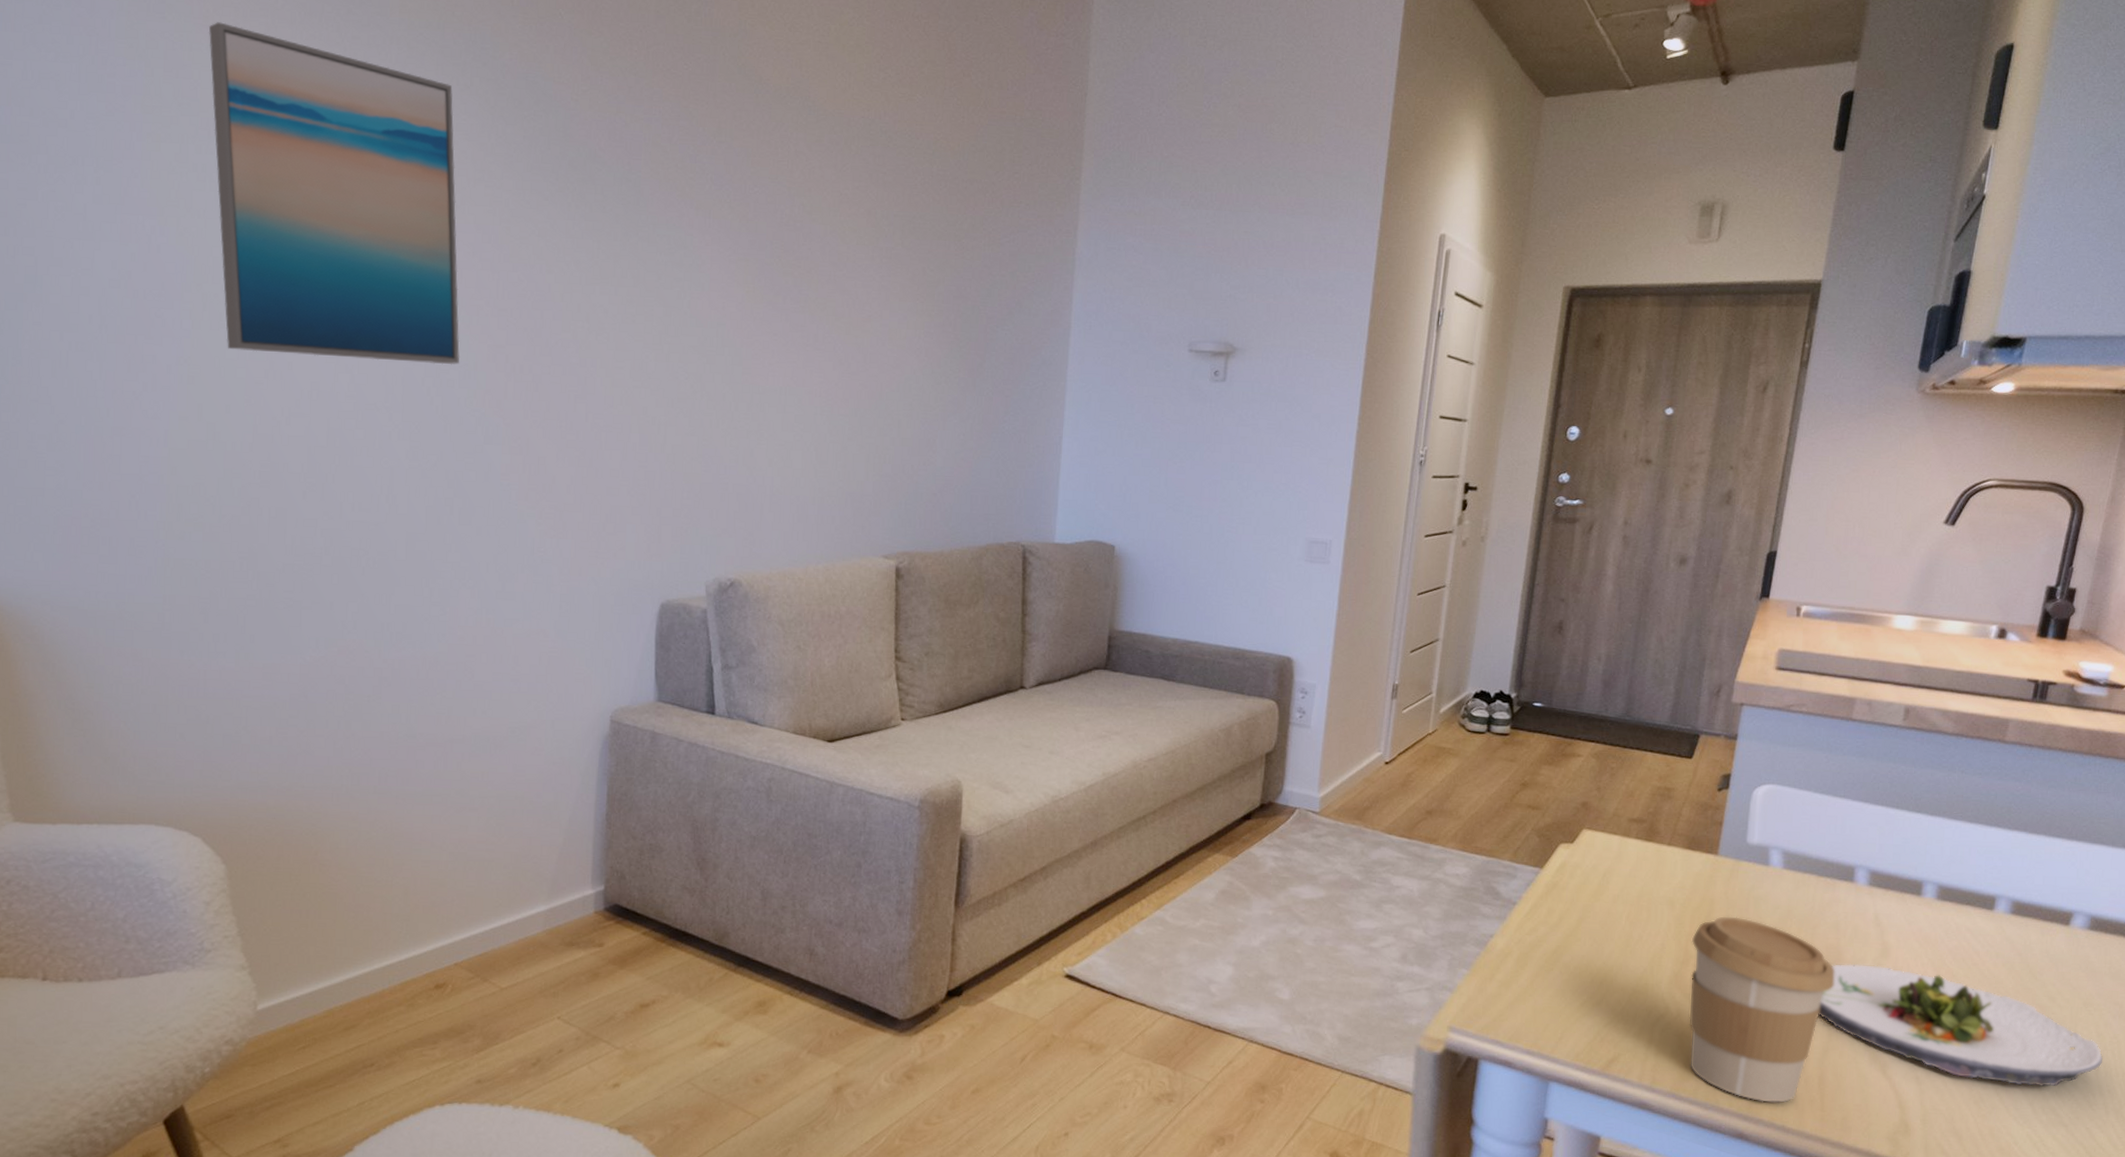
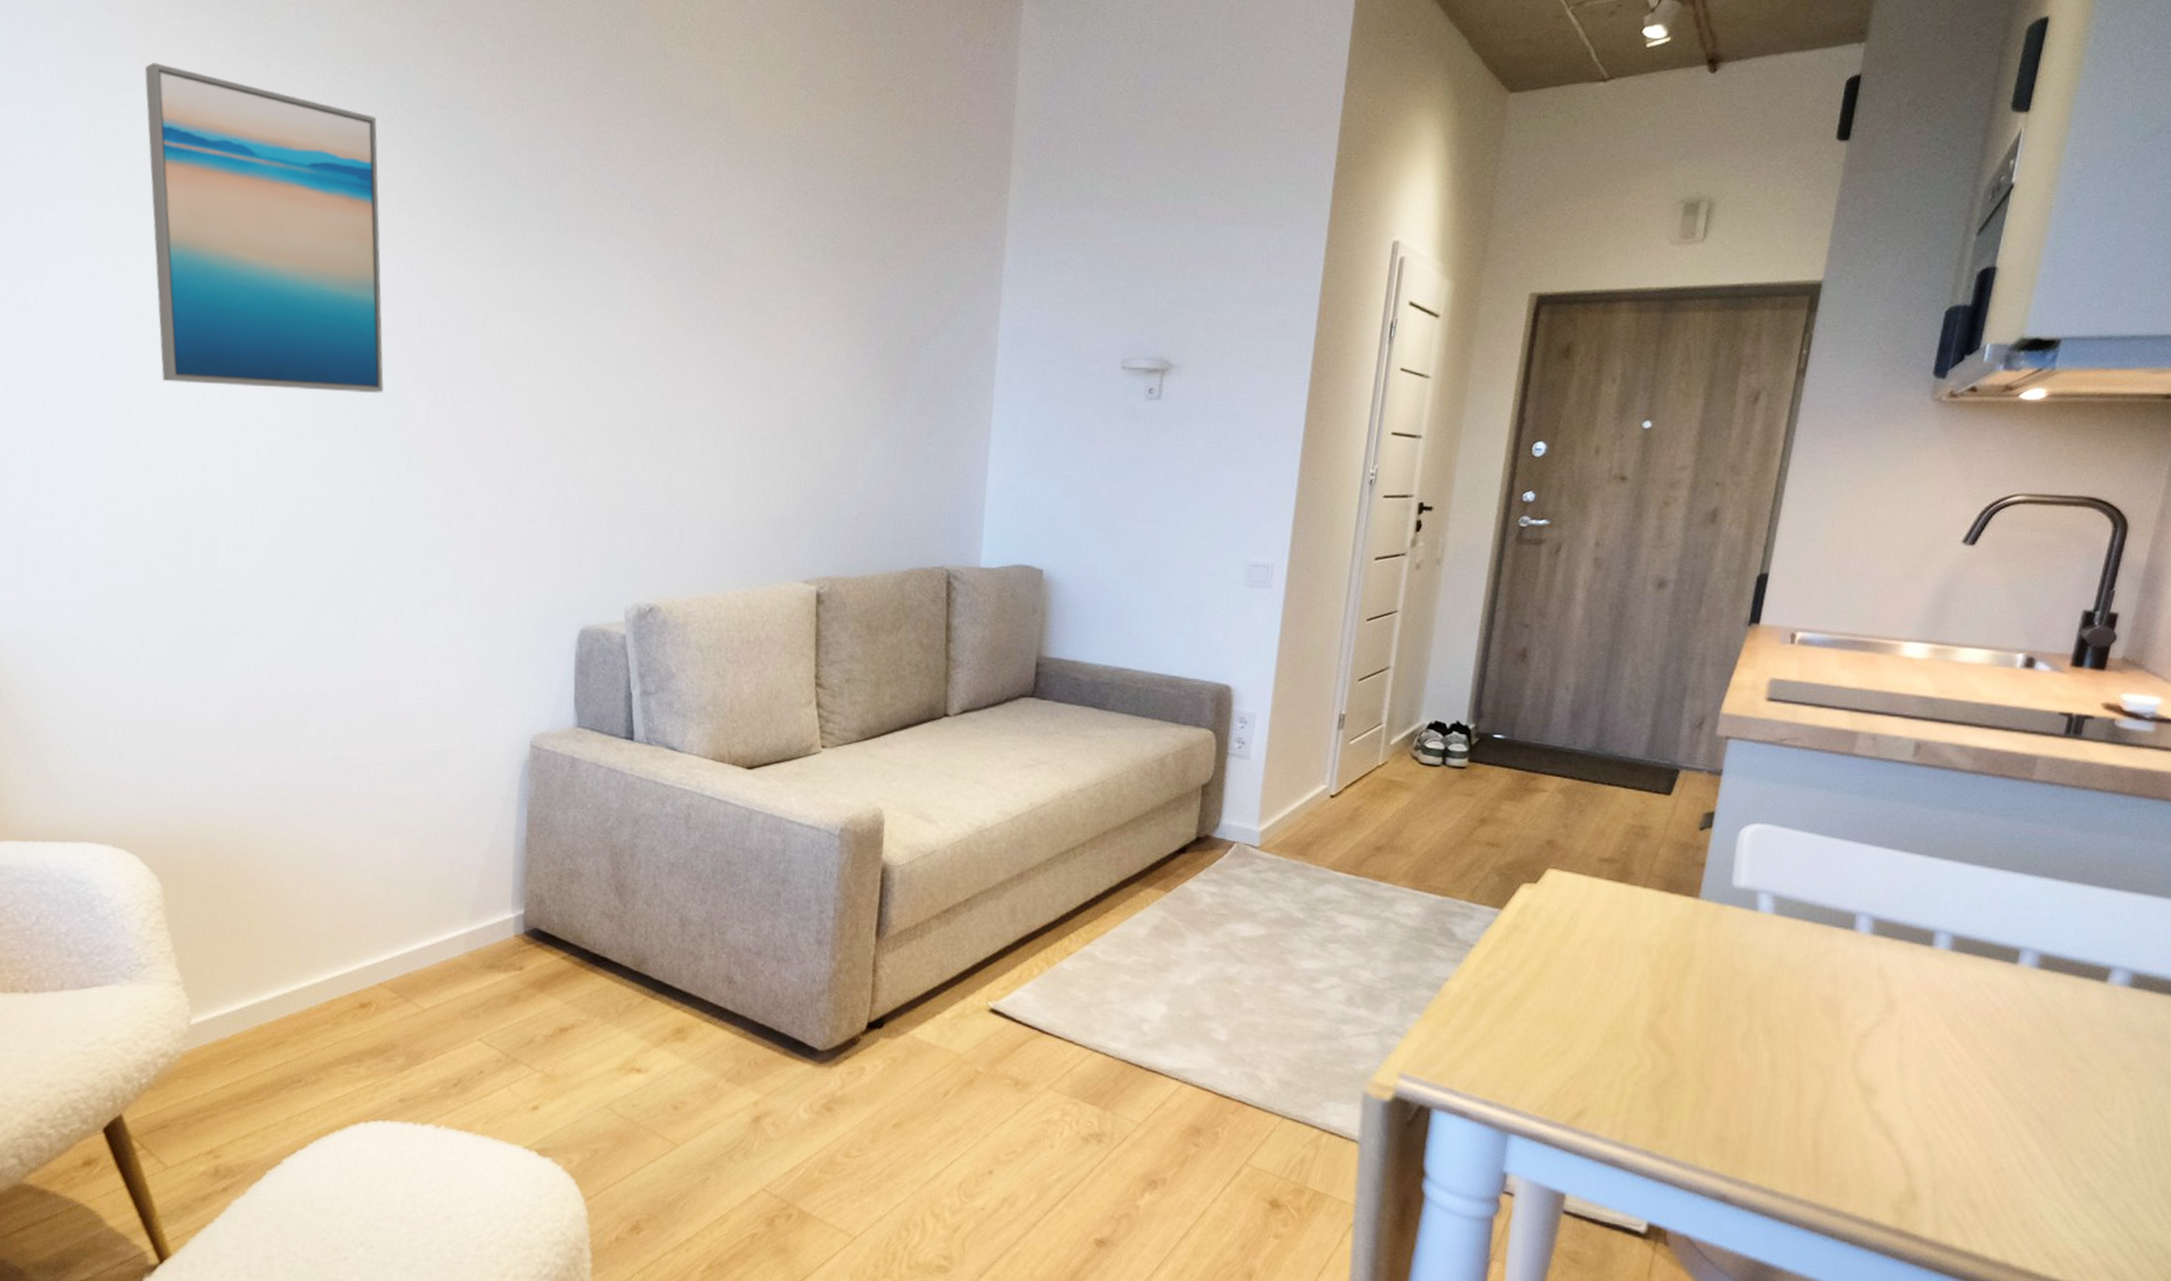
coffee cup: present [1689,916,1835,1103] -> none [1665,964,1833,1165]
salad plate: present [1818,963,2104,1087] -> none [1812,1017,2147,1158]

